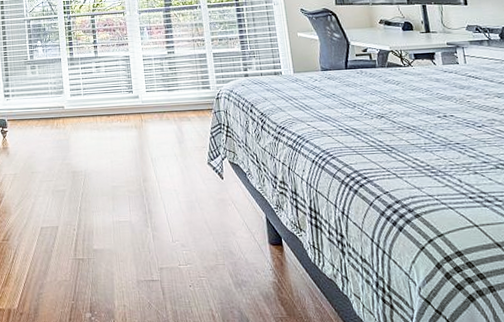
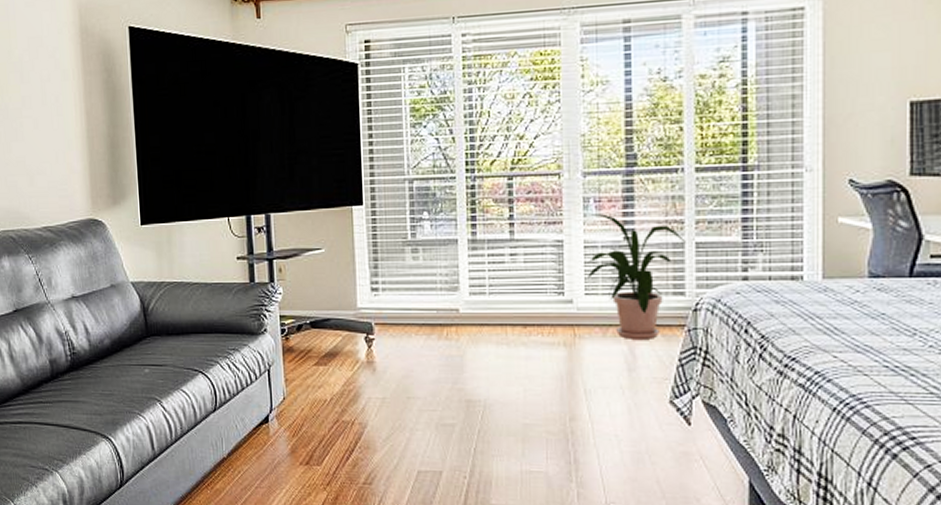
house plant: none [145,37,207,121] -> present [588,214,686,339]

